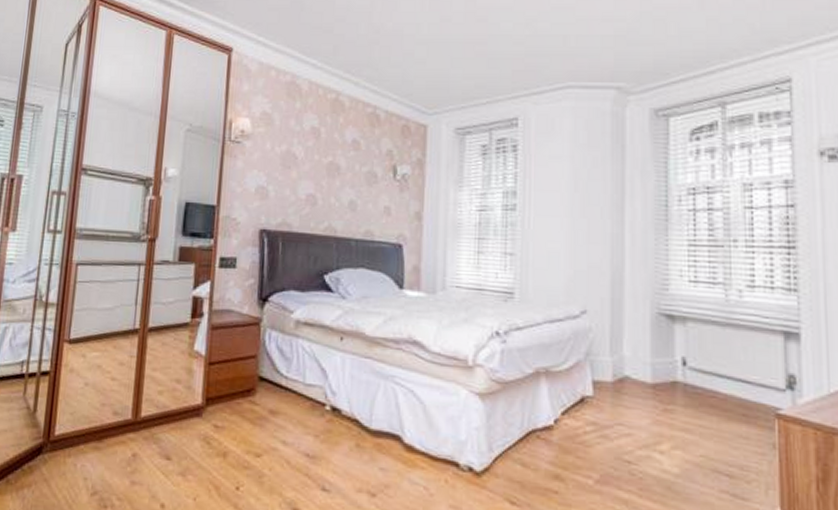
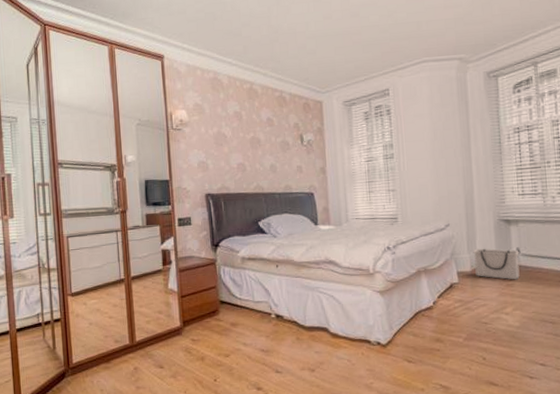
storage bin: none [617,350,686,404] -> present [473,248,520,280]

